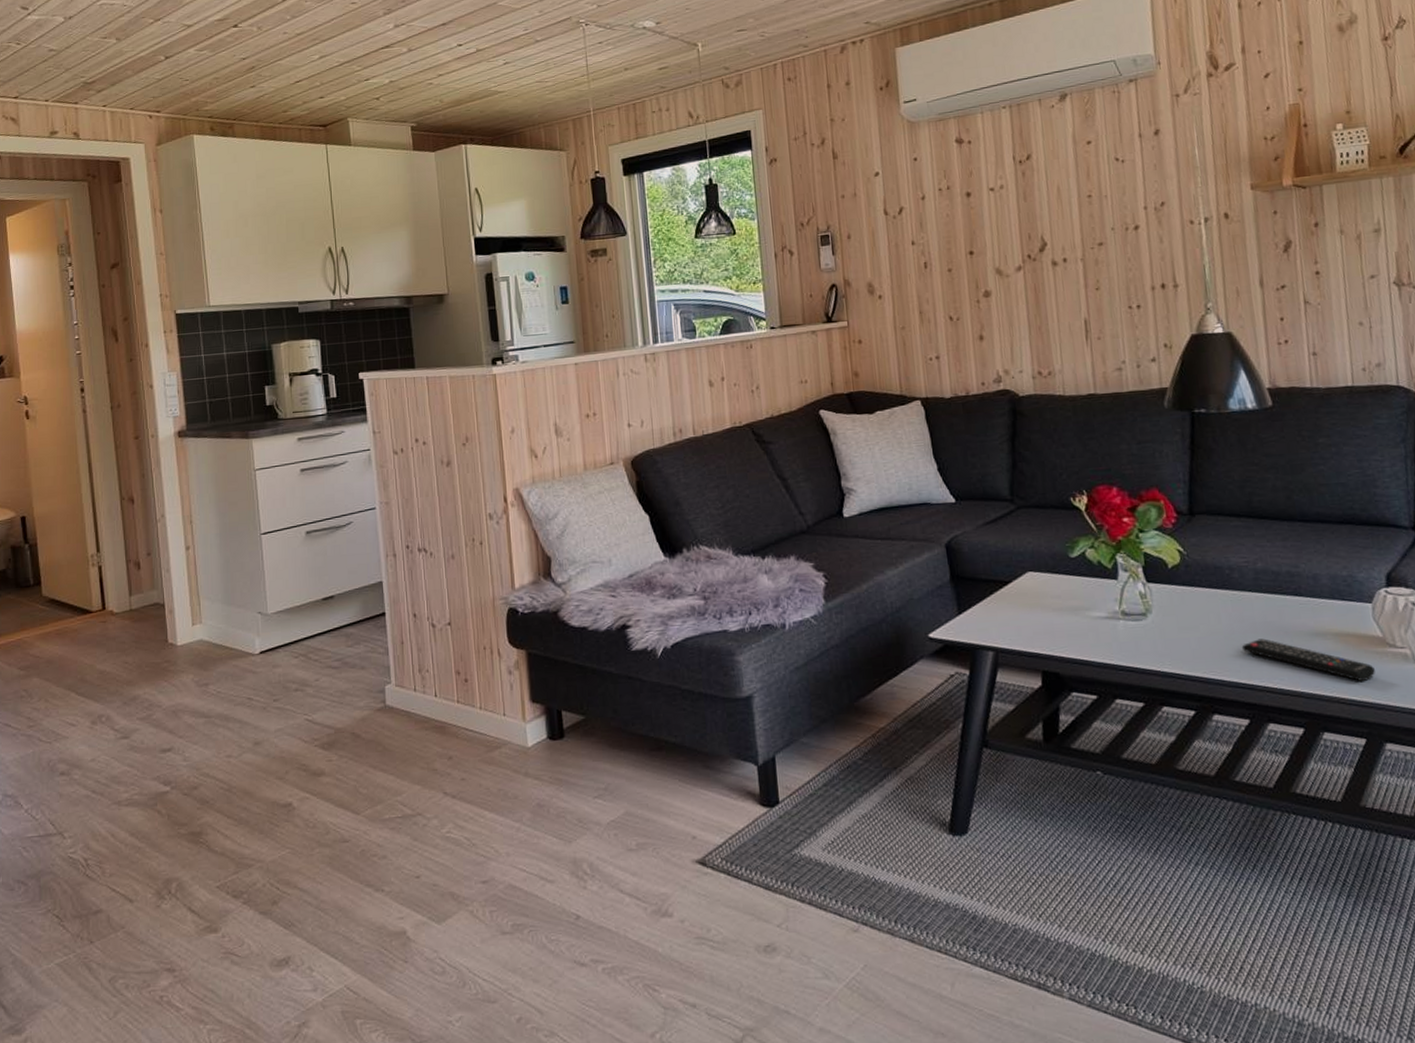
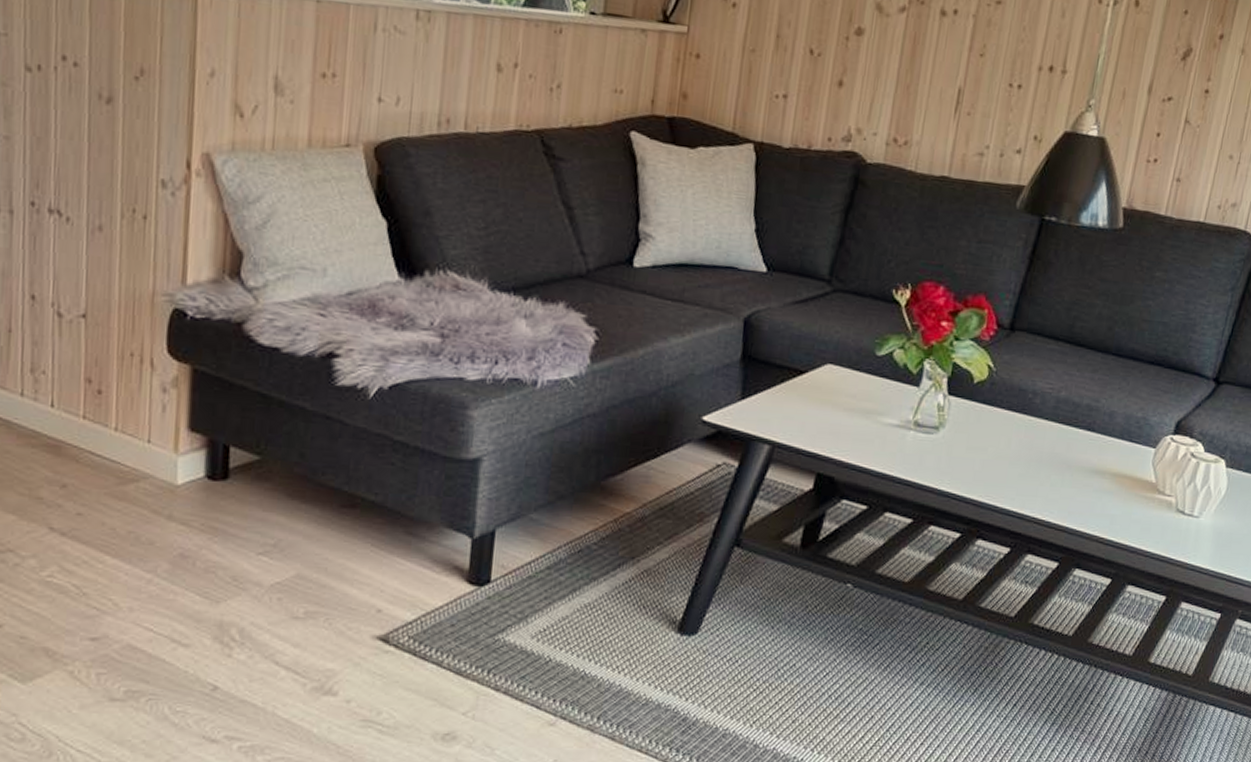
remote control: present [1241,638,1375,682] -> none [1022,469,1139,525]

